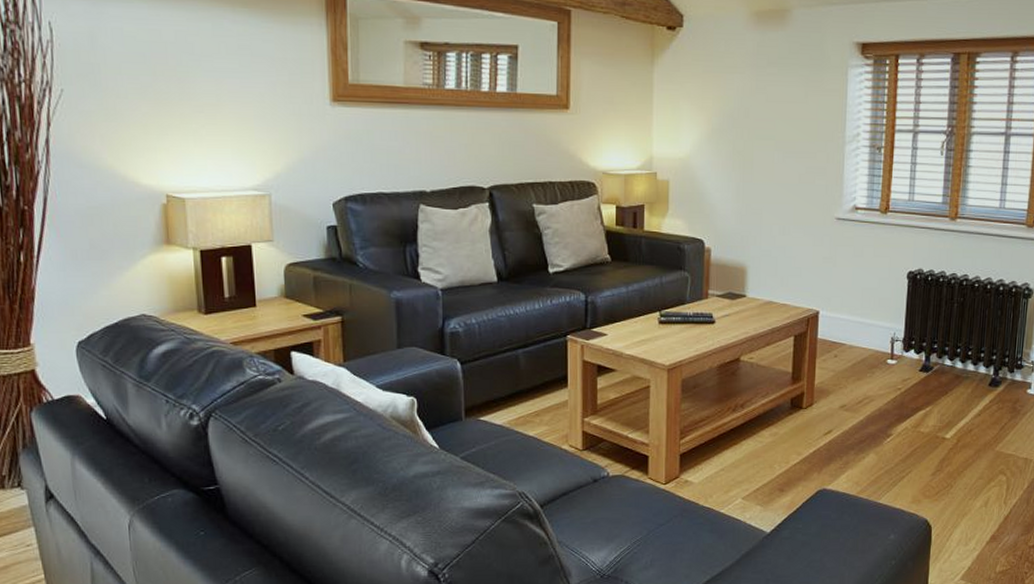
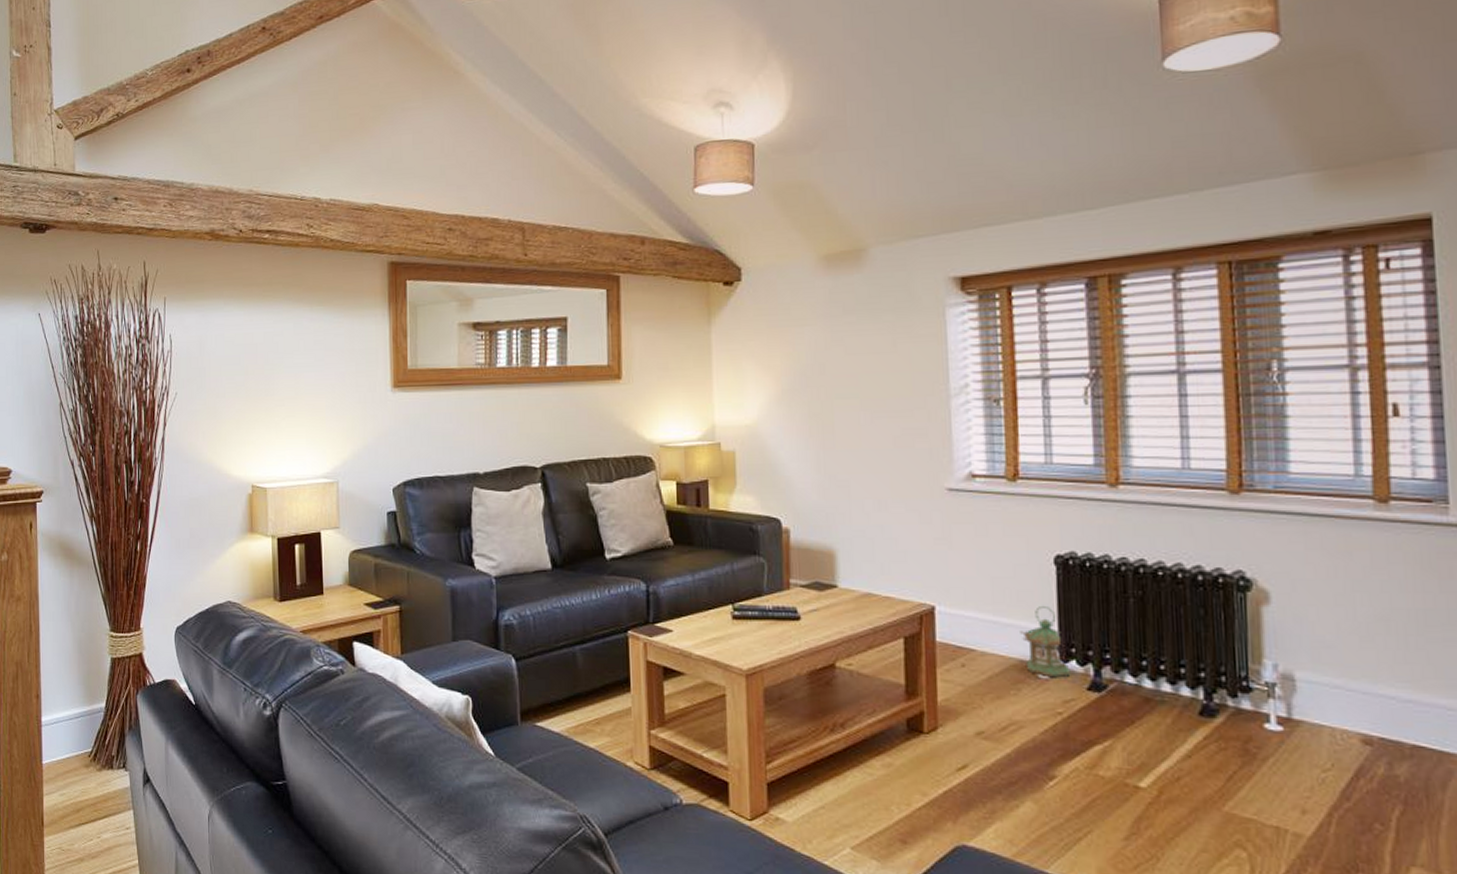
lantern: none [878,310,910,363] -> present [1020,606,1071,678]

